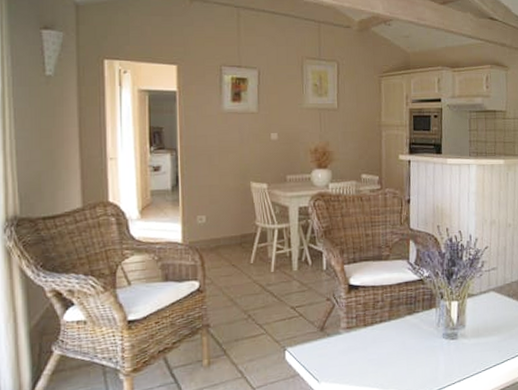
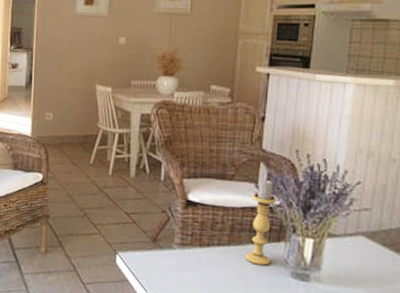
candle holder: none [405,255,426,334] -> present [245,179,276,266]

